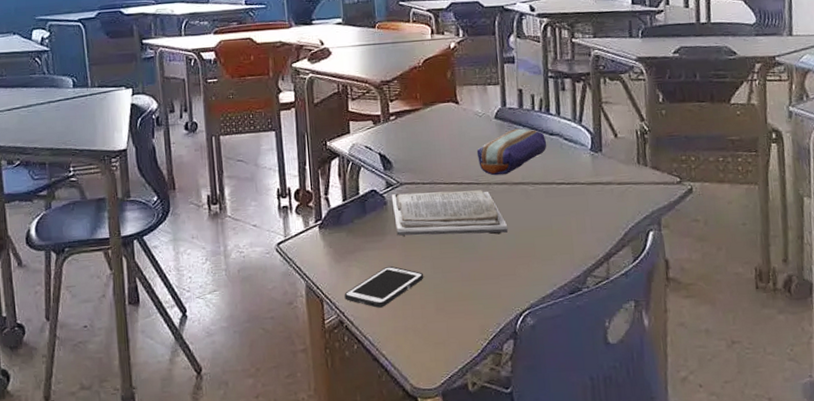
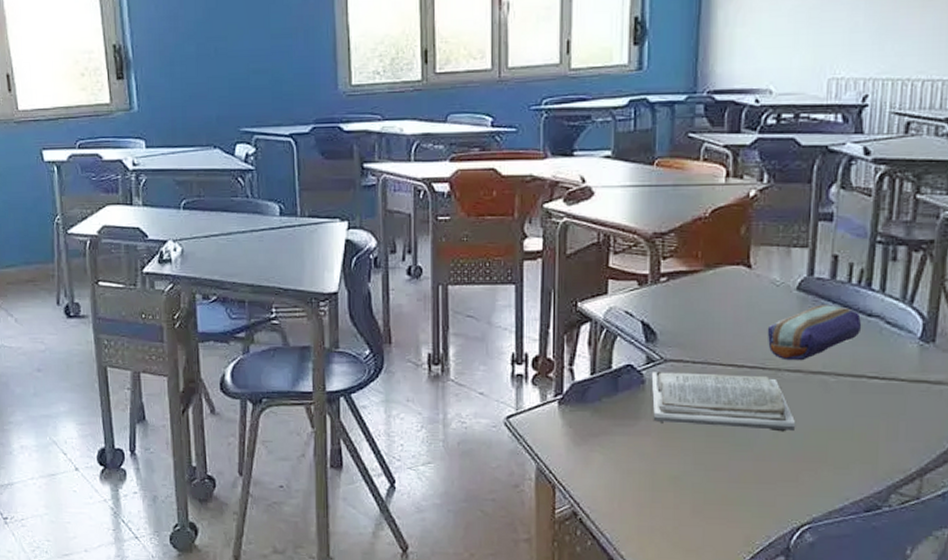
cell phone: present [344,266,424,308] -> none [581,455,682,502]

